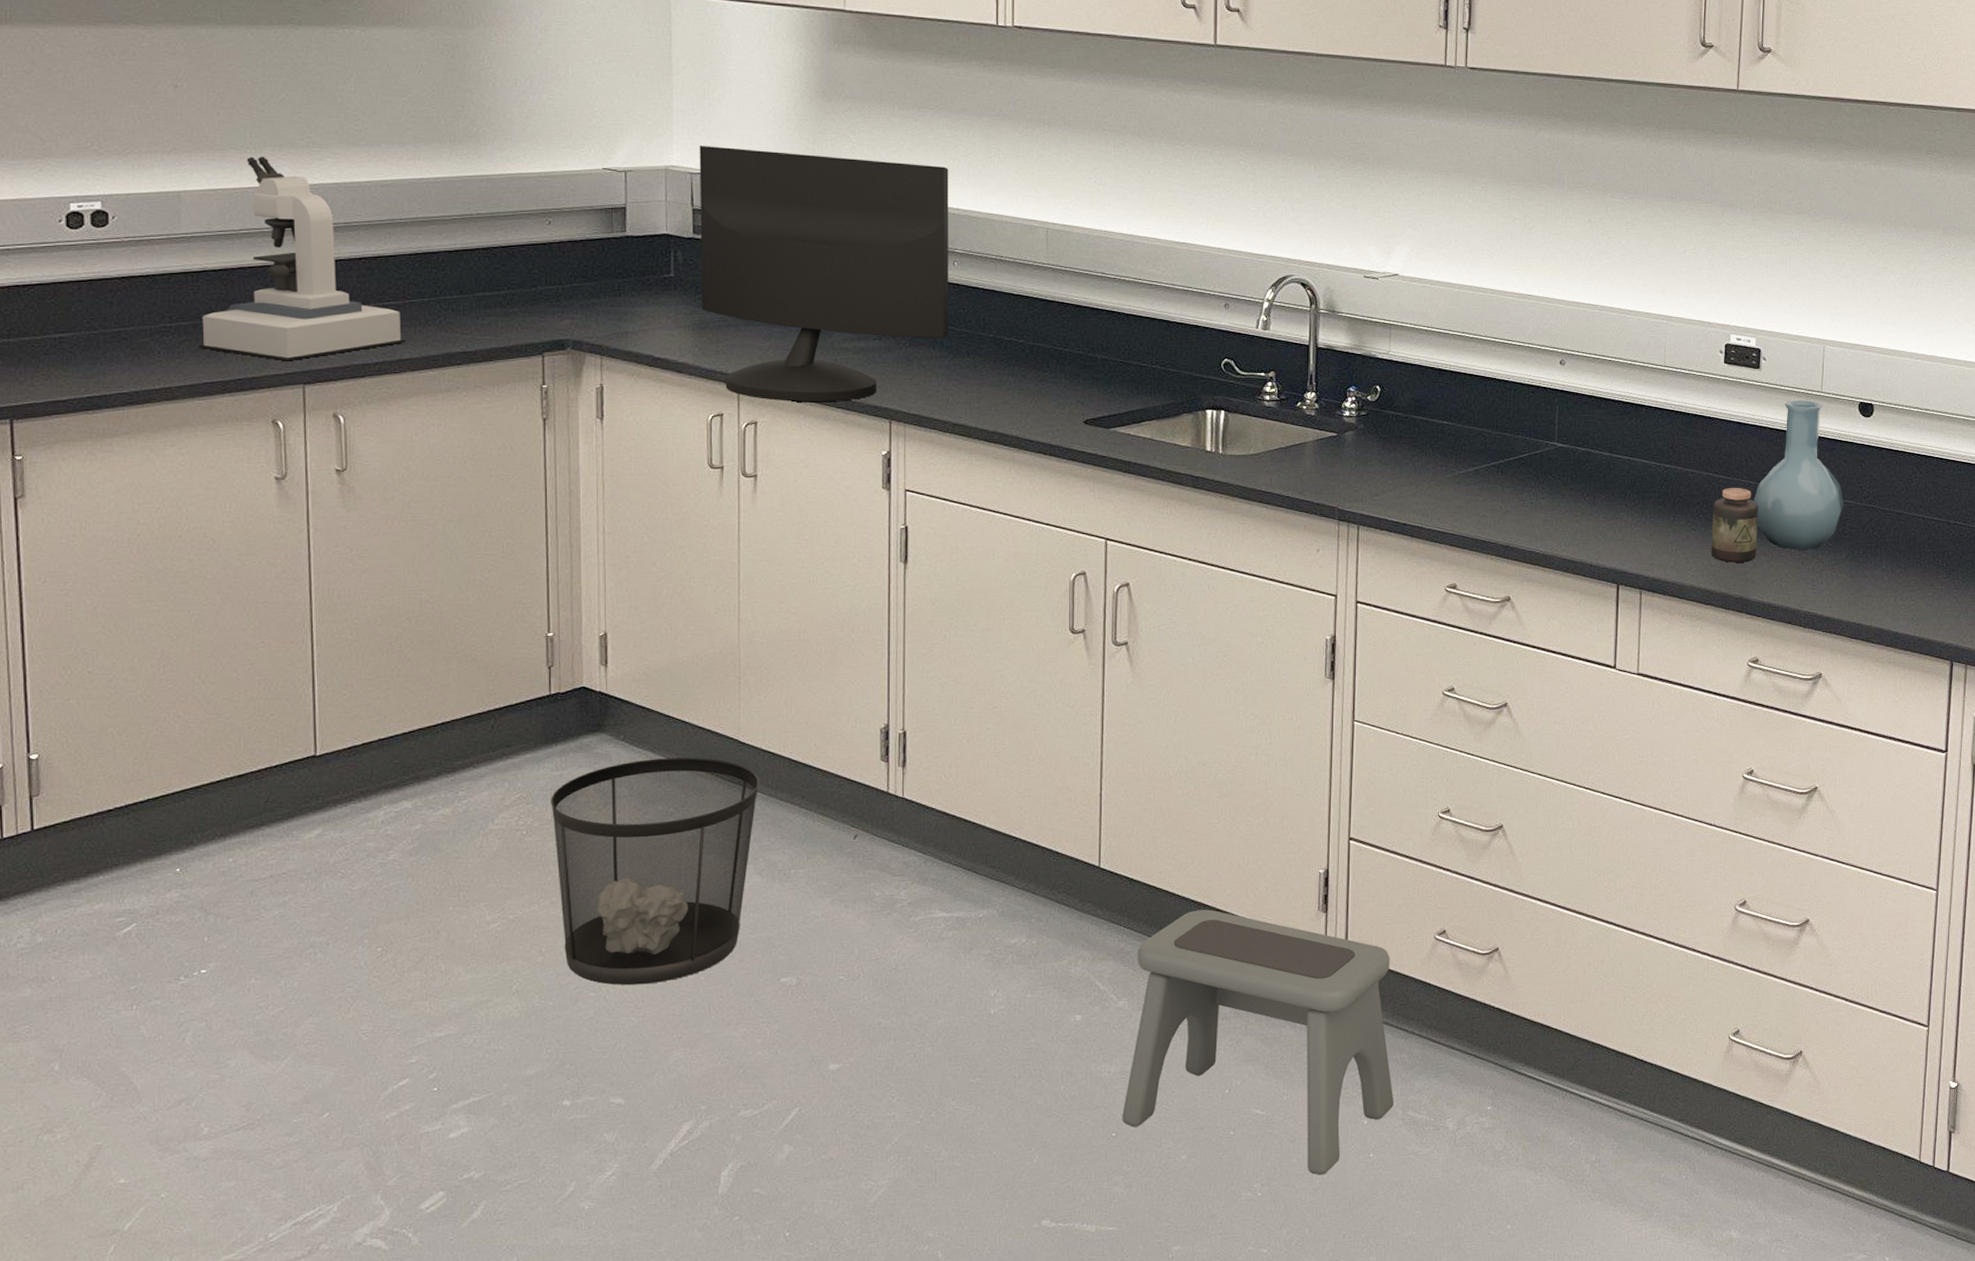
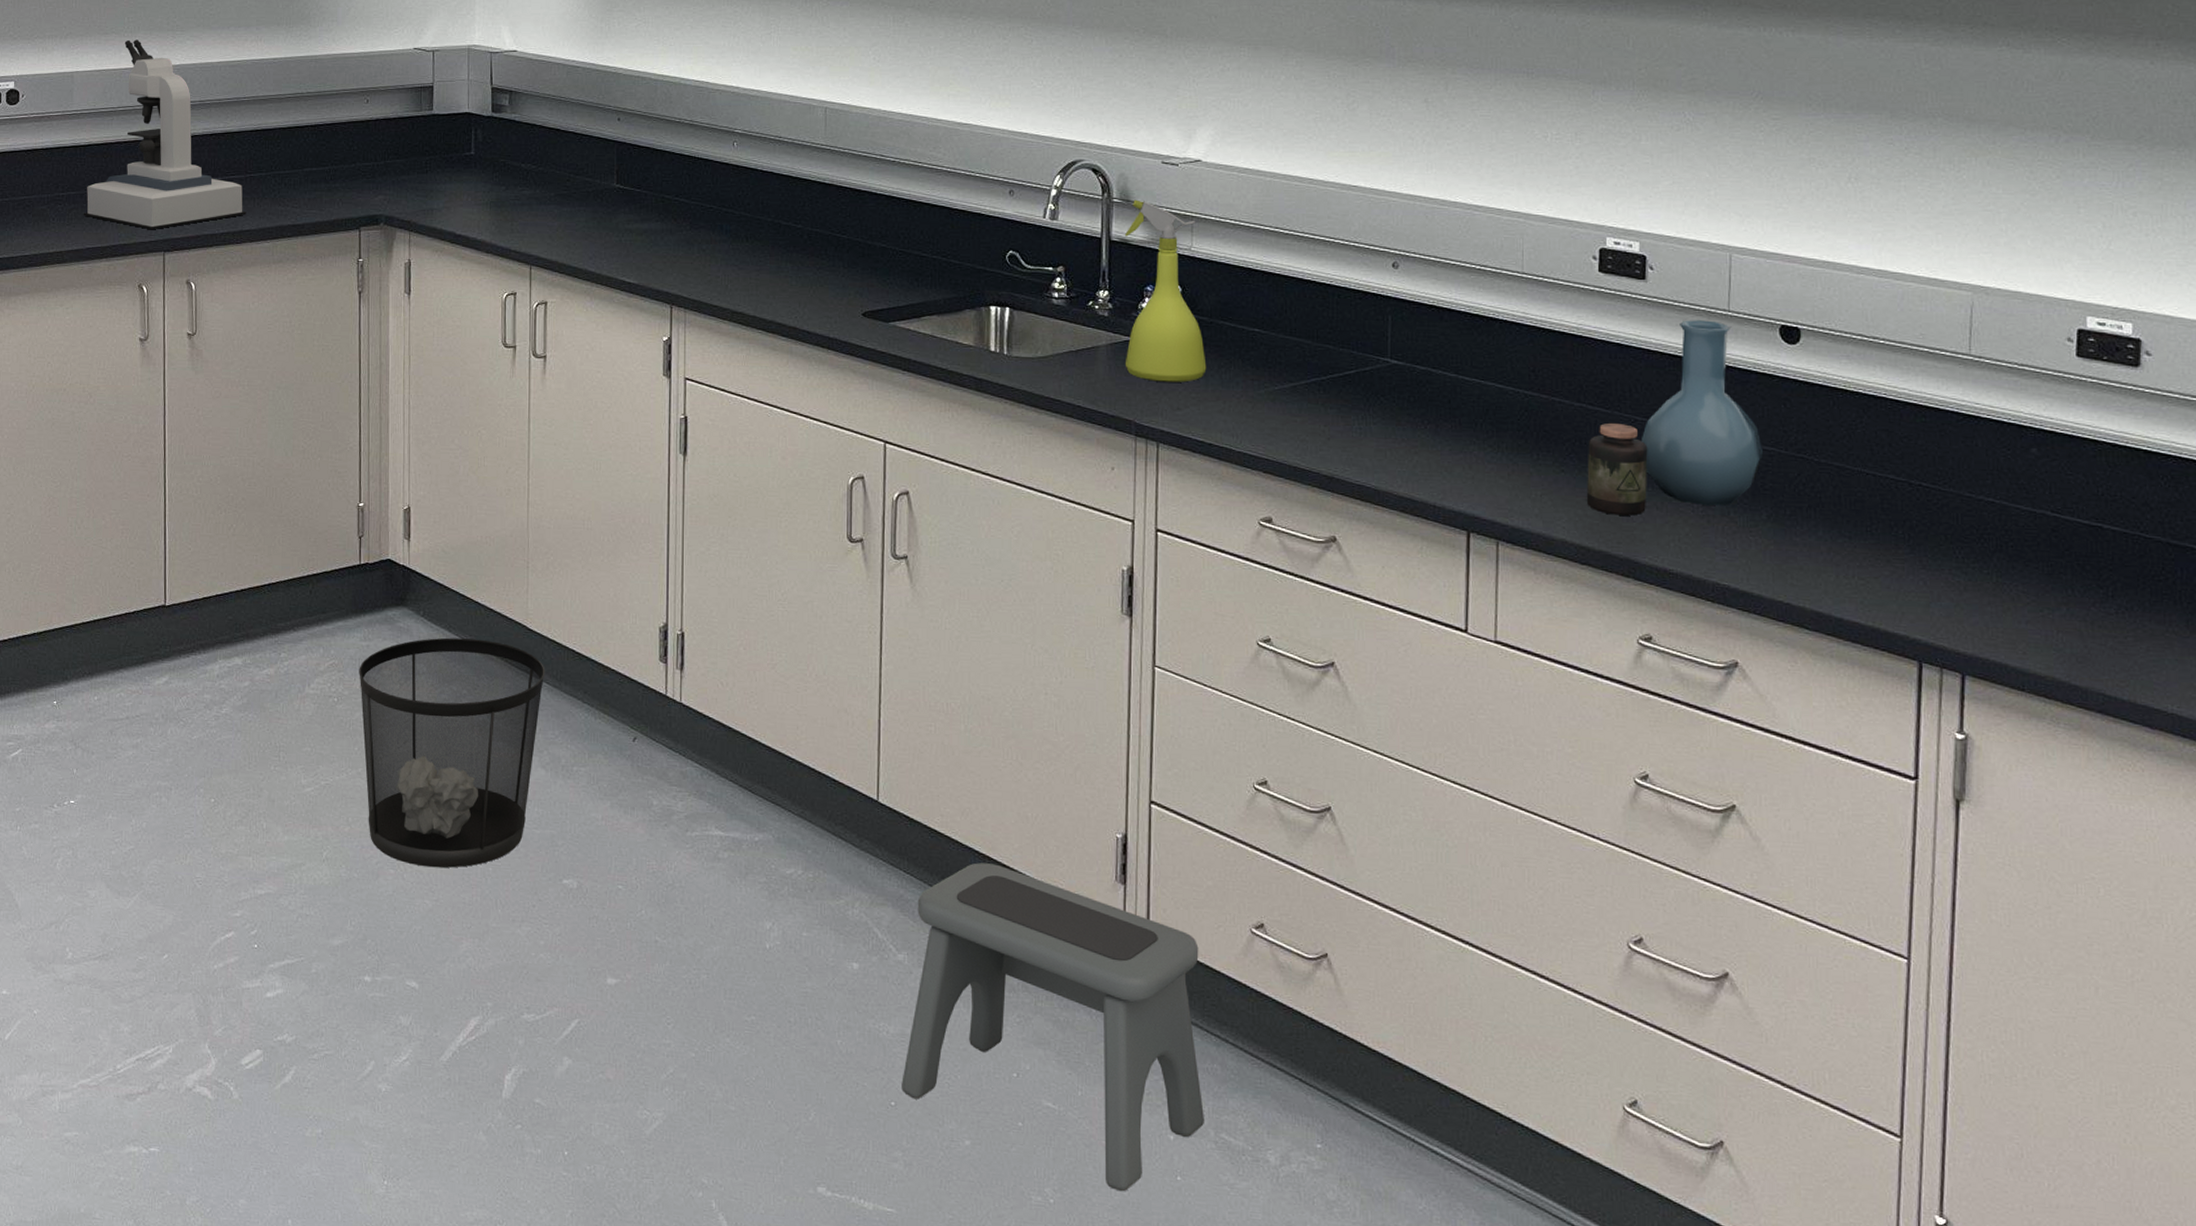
computer monitor: present [699,145,949,403] -> none [498,24,729,284]
spray bottle: none [1329,310,1402,472] -> present [1125,199,1207,382]

